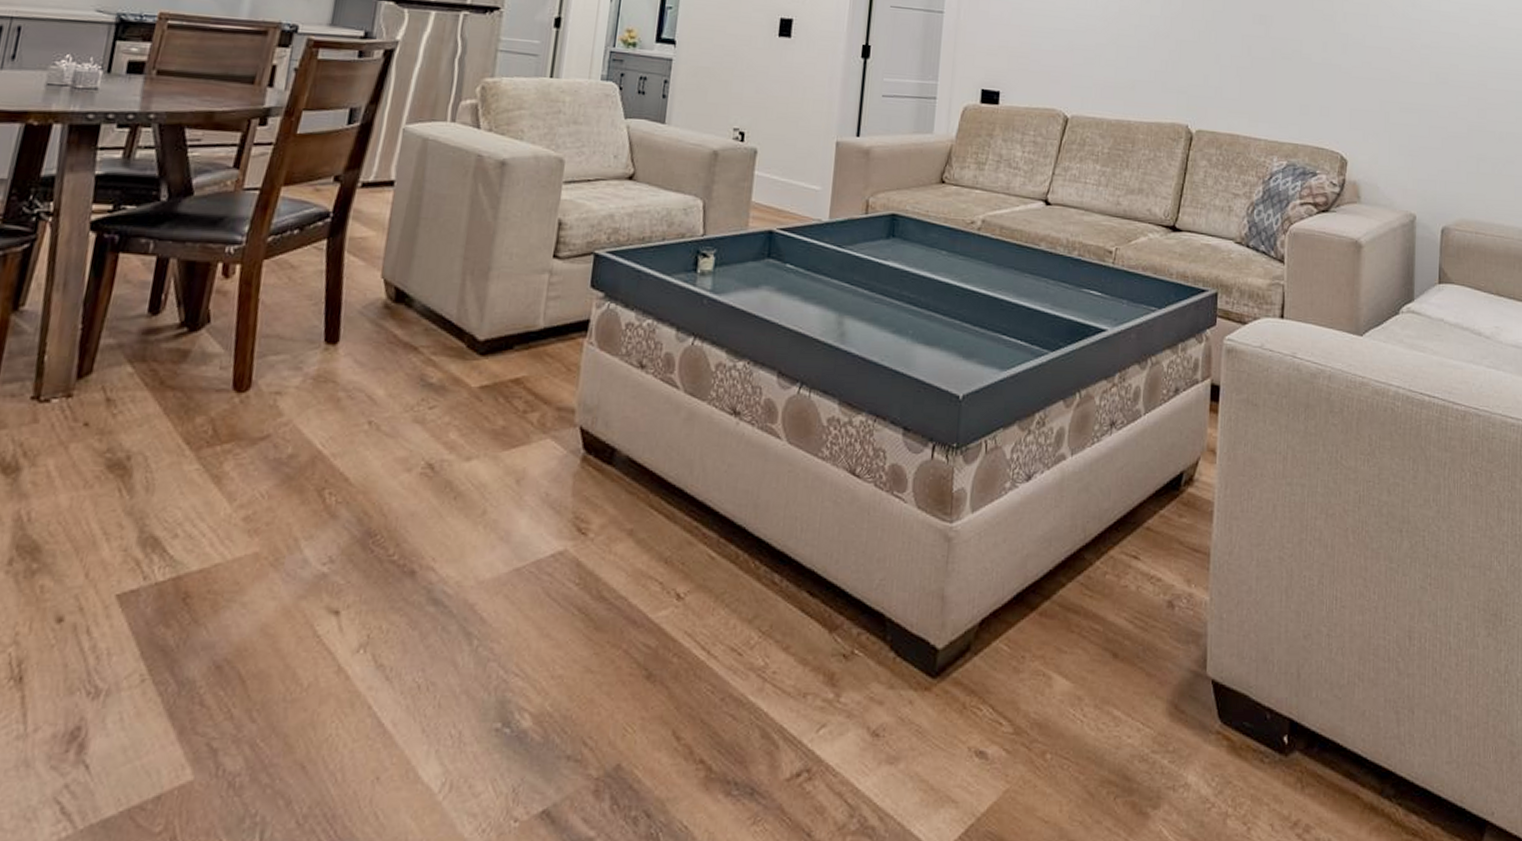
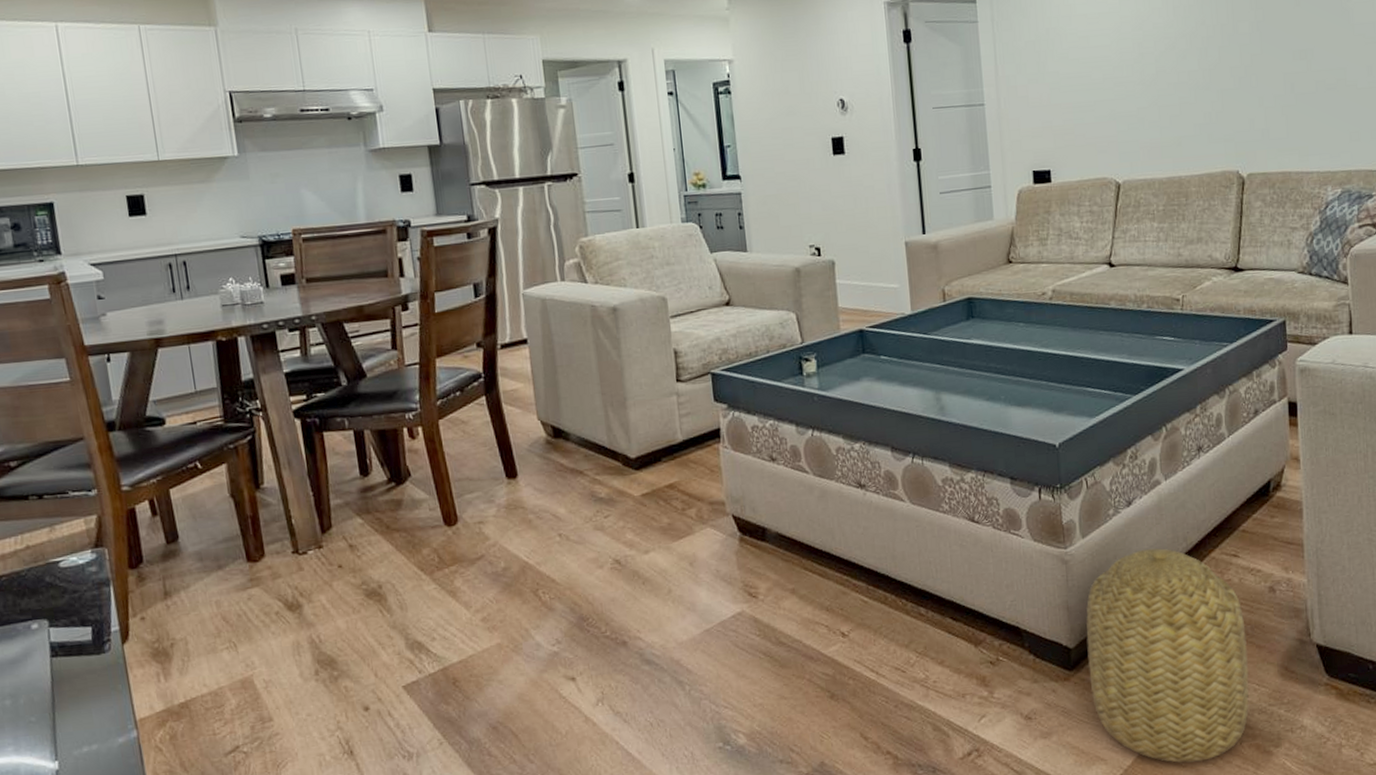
basket: none [953,535,1137,817] -> present [1086,548,1249,763]

